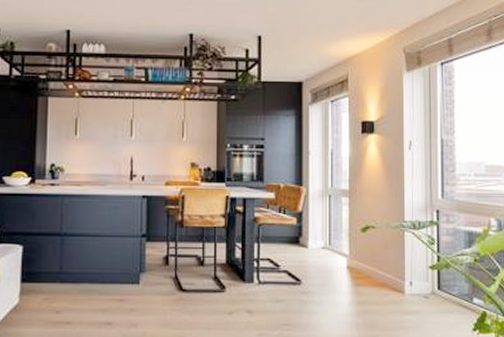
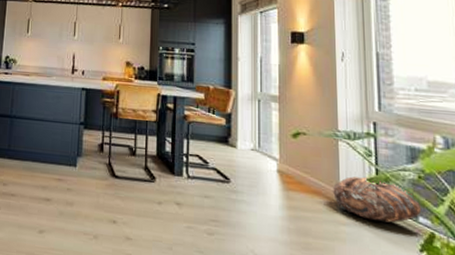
basket: none [398,265,476,307] -> present [332,176,422,223]

